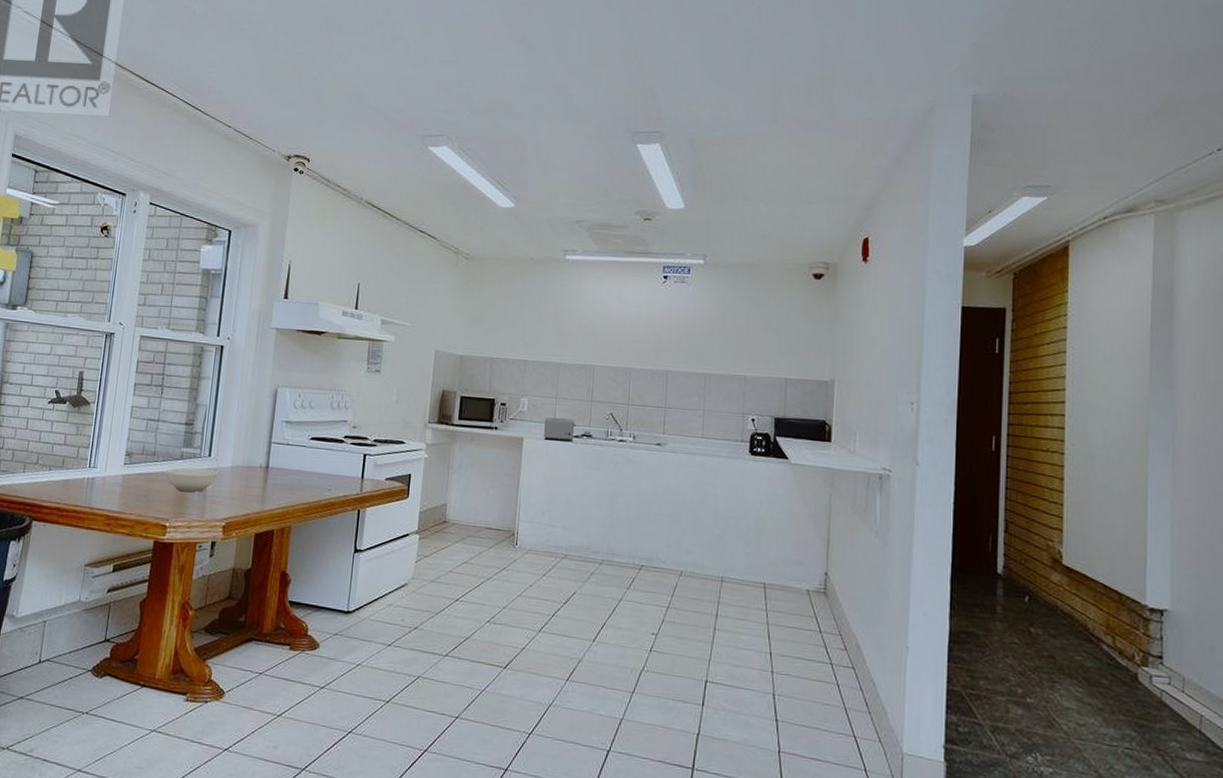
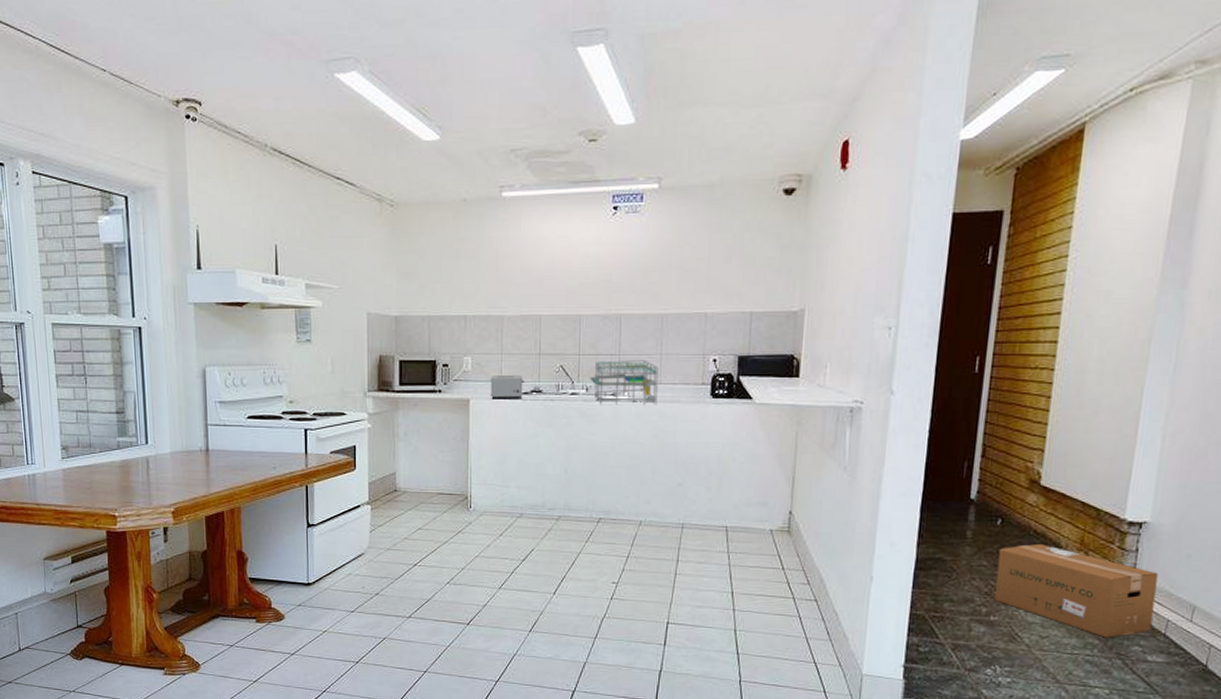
bowl: present [166,467,219,492] -> none [106,457,159,481]
architectural model: none [637,412,701,458] -> present [590,360,659,405]
box: none [1028,624,1186,731] -> present [994,544,1159,638]

